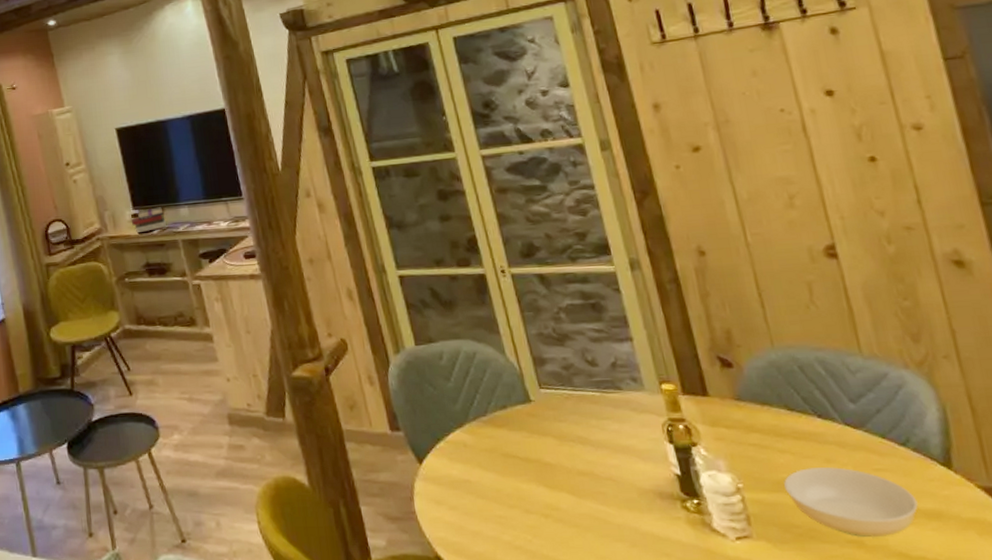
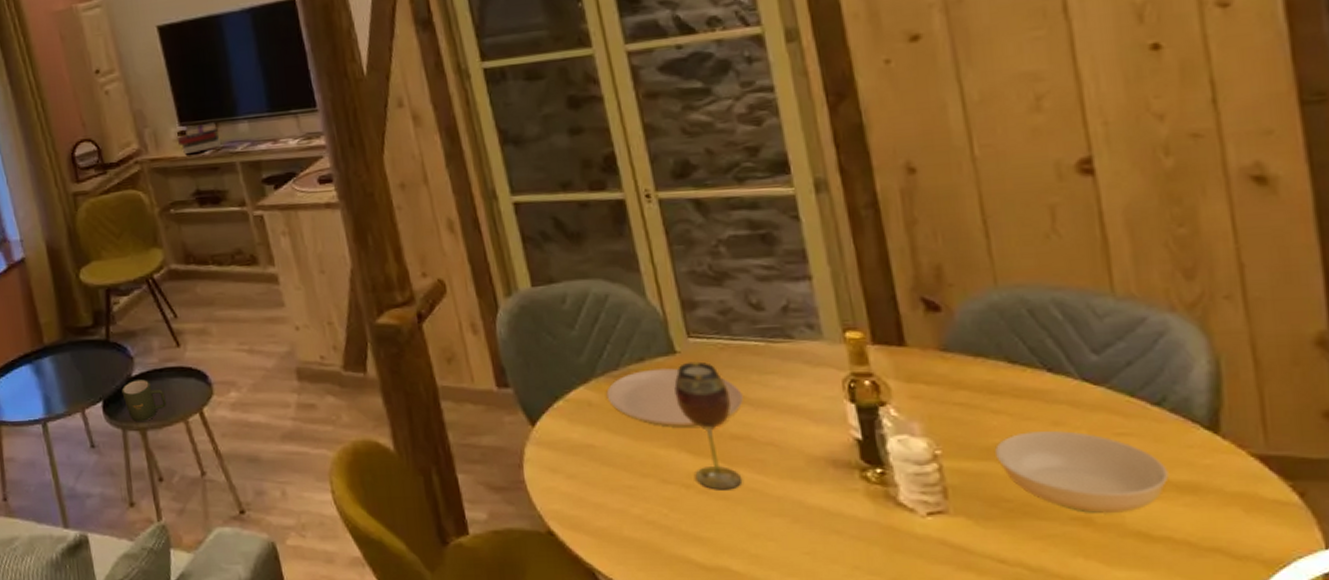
mug: none [83,424,121,462] -> present [121,379,166,423]
plate: none [478,414,586,465] -> present [606,368,743,427]
wineglass: none [531,409,590,519] -> present [674,361,743,490]

